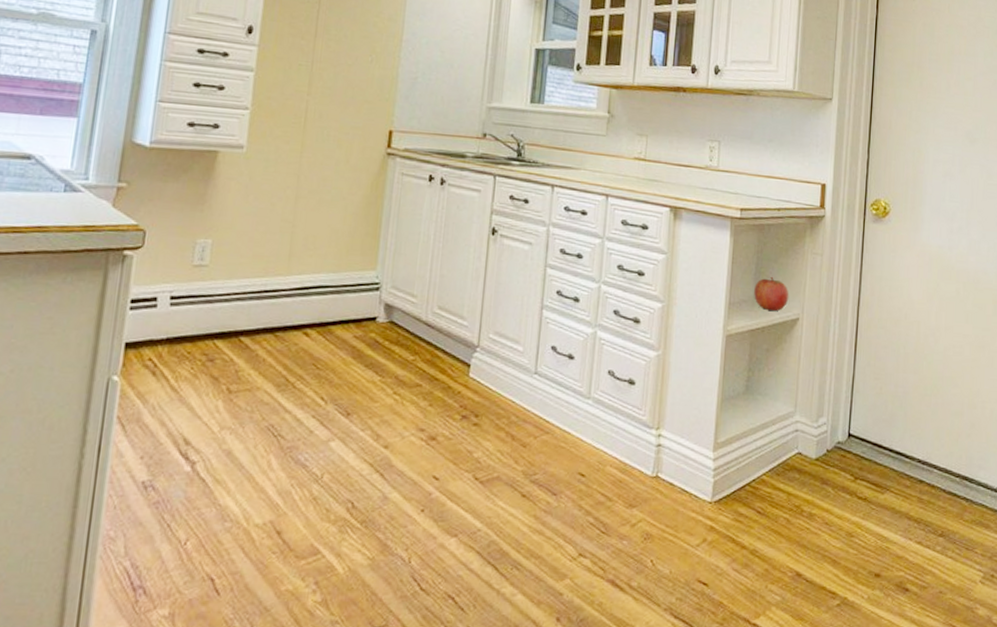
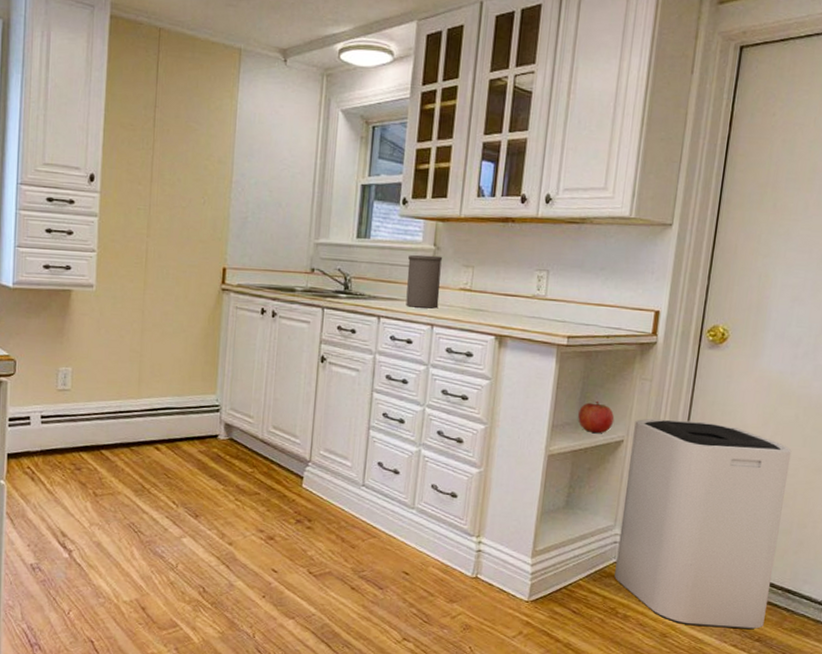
canister: none [580,122,616,178] -> present [406,254,442,309]
trash can: none [798,294,956,524] -> present [614,418,792,630]

